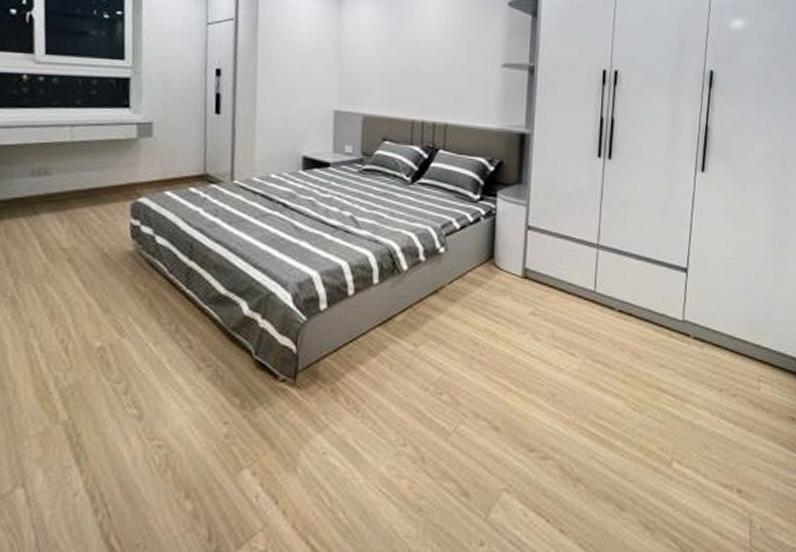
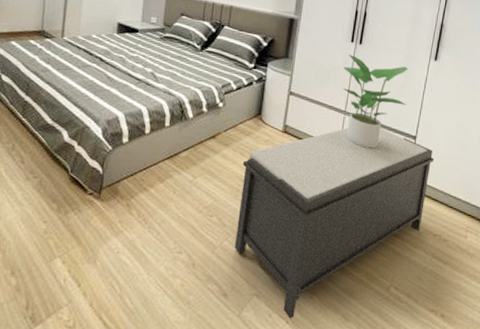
bench: none [474,262,712,516] -> present [235,128,435,319]
potted plant: none [591,172,672,288] -> present [343,54,408,148]

